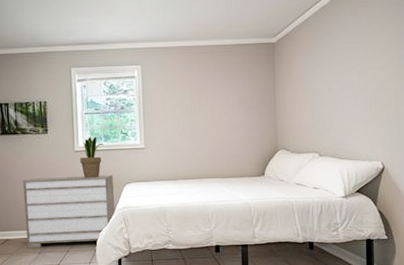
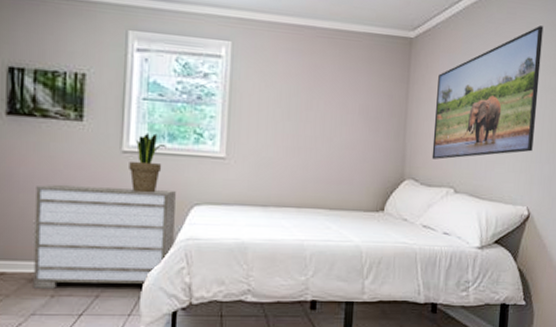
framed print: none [297,17,383,132] -> present [431,25,544,160]

